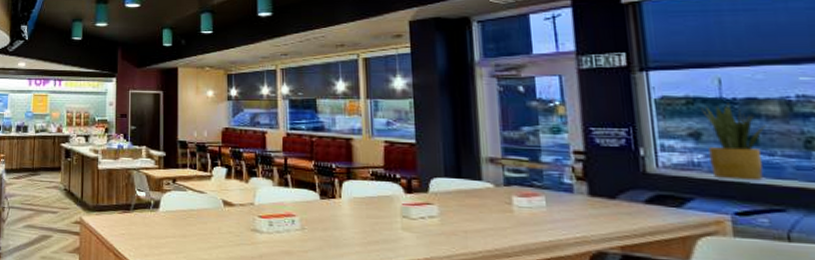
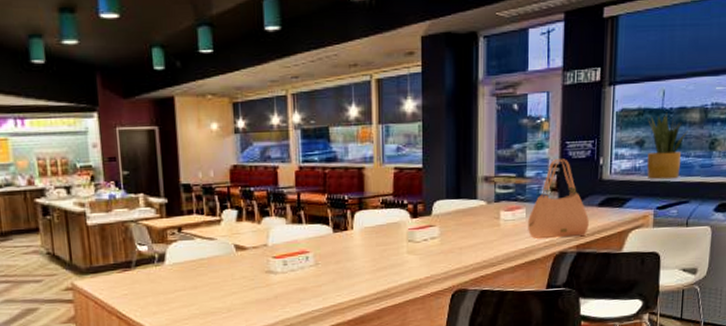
handbag: none [549,145,635,236] -> present [528,159,589,238]

